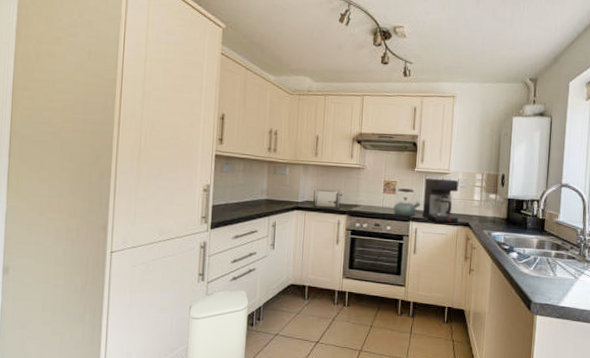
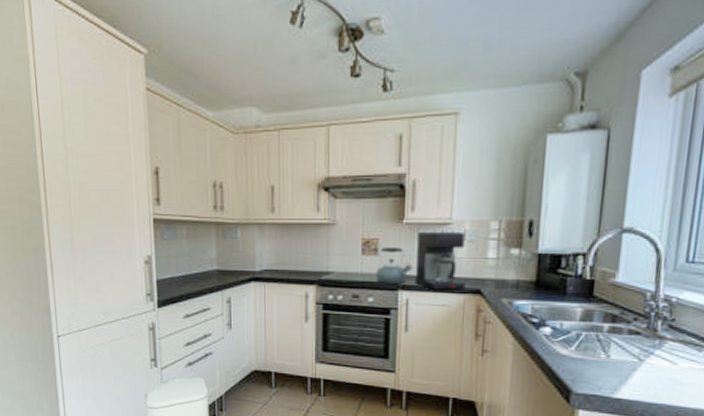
toaster: present [312,189,343,211] -> none [272,254,309,280]

